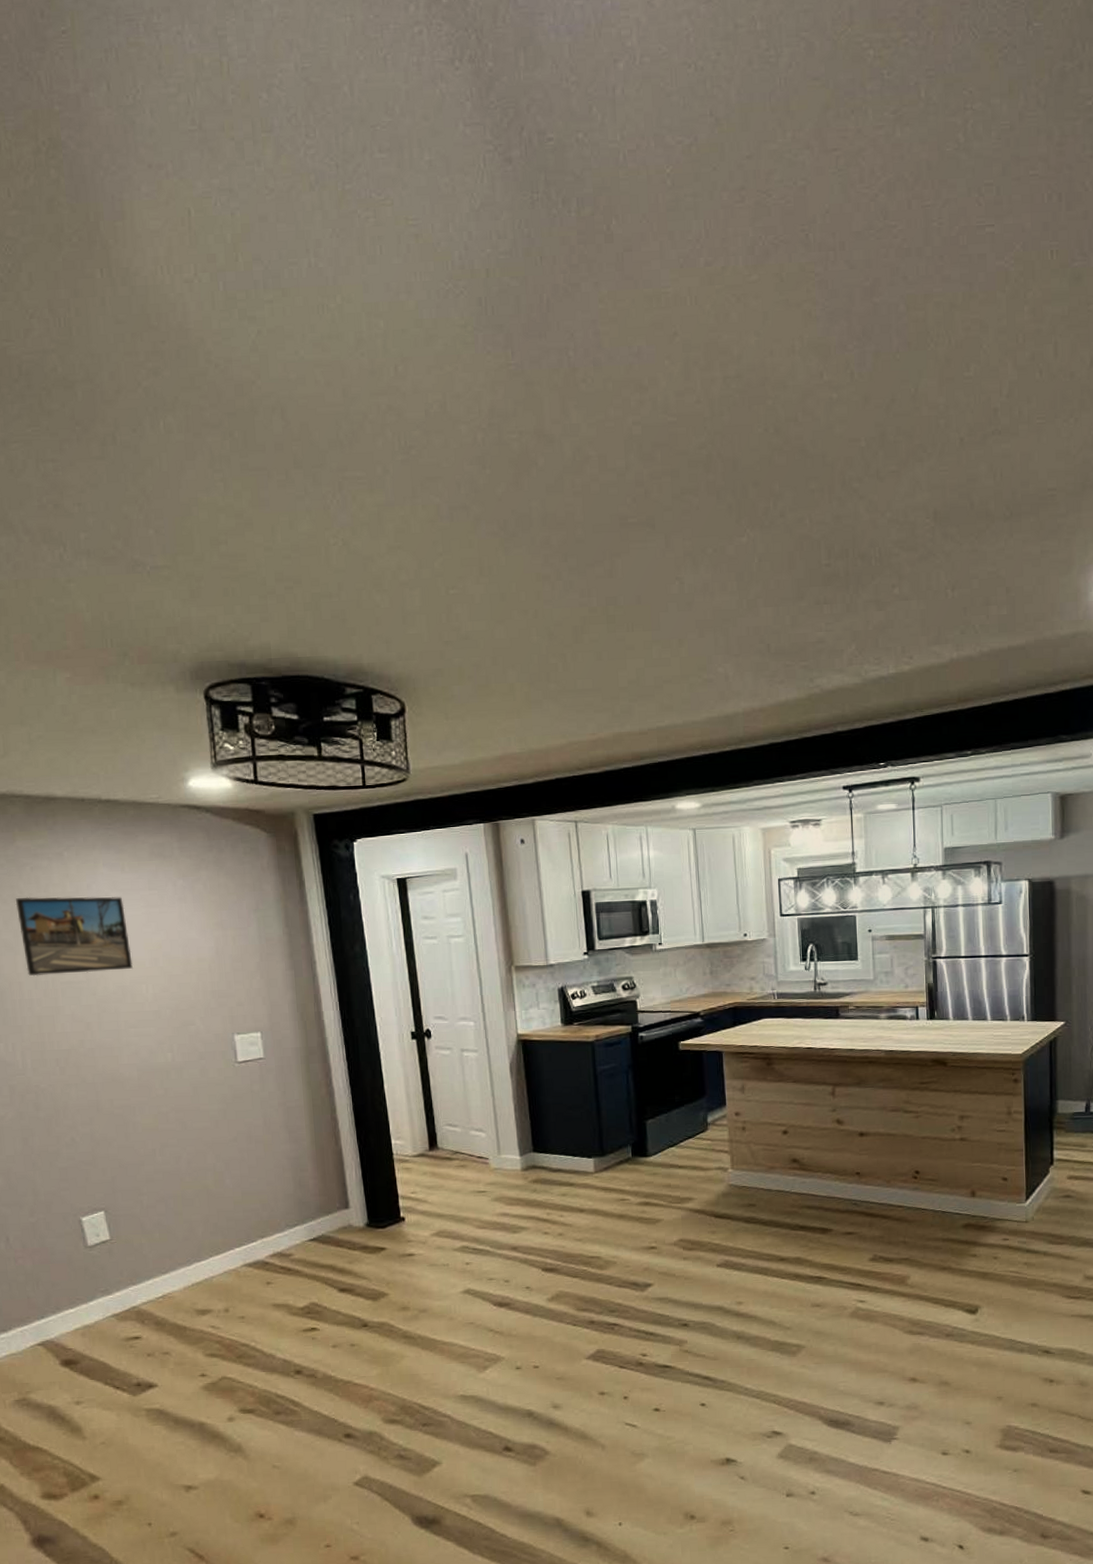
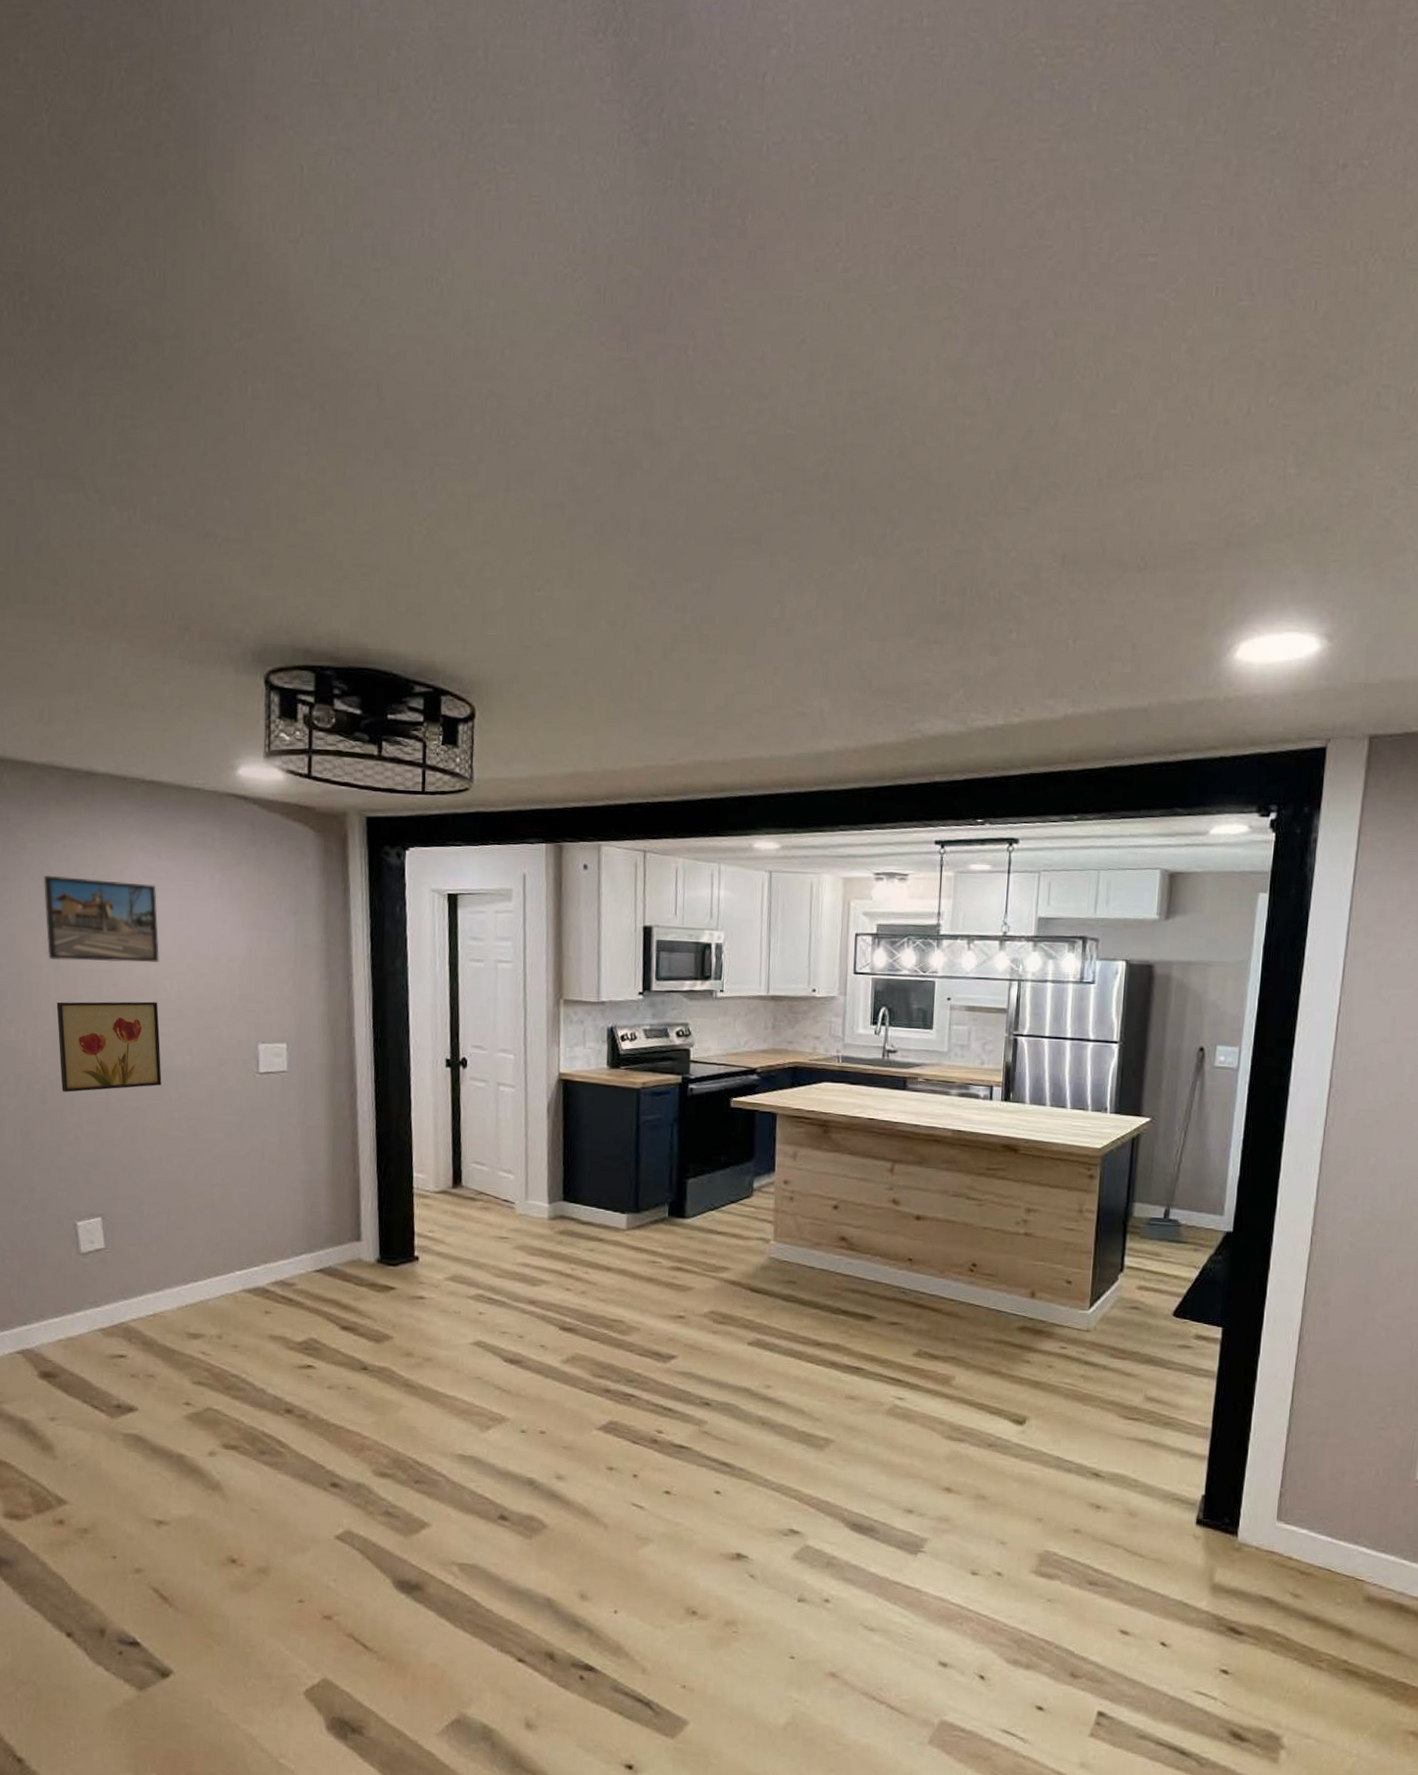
wall art: none [40,1006,148,1098] -> present [56,1001,162,1092]

